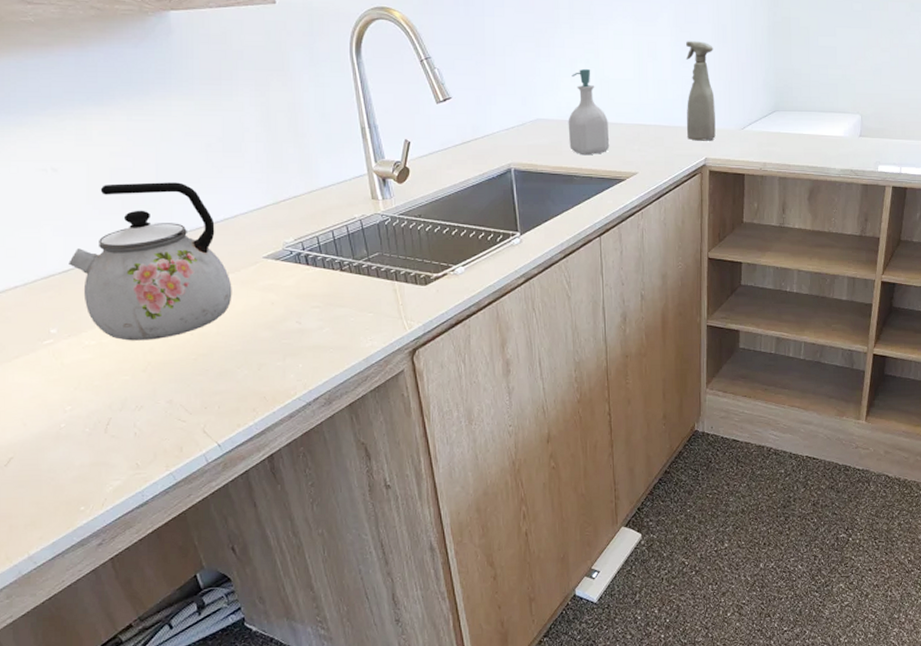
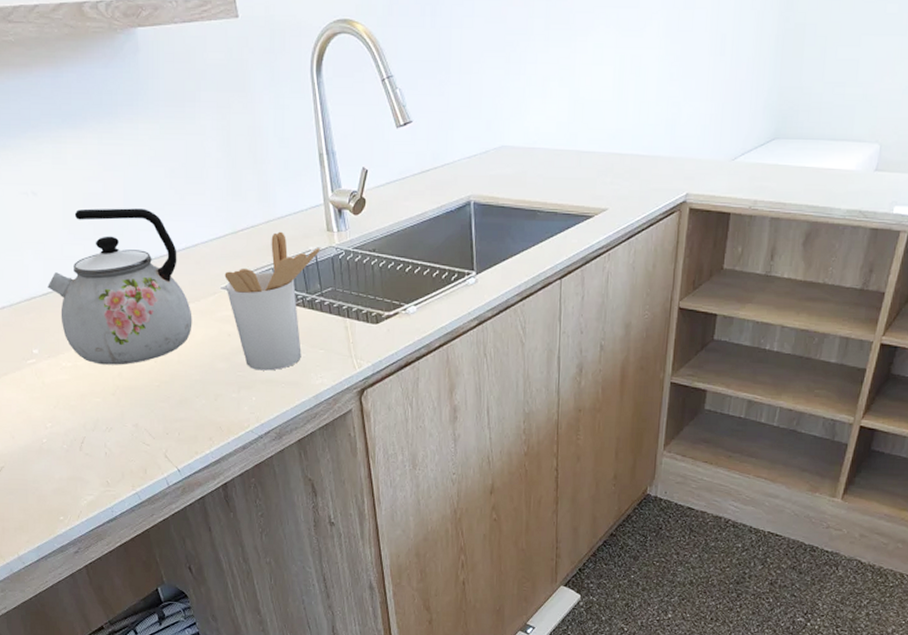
utensil holder: none [266,201,365,337] -> present [224,231,320,371]
soap bottle: present [568,68,610,156] -> none [534,88,580,188]
spray bottle: present [685,41,716,141] -> none [667,54,708,174]

